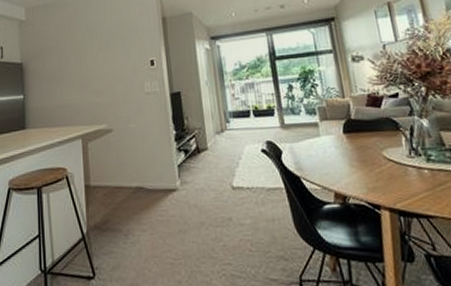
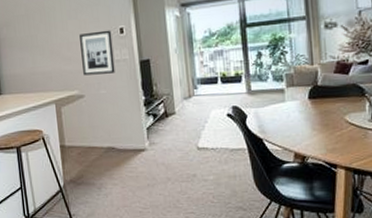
wall art: none [110,62,145,109] -> present [79,30,115,76]

